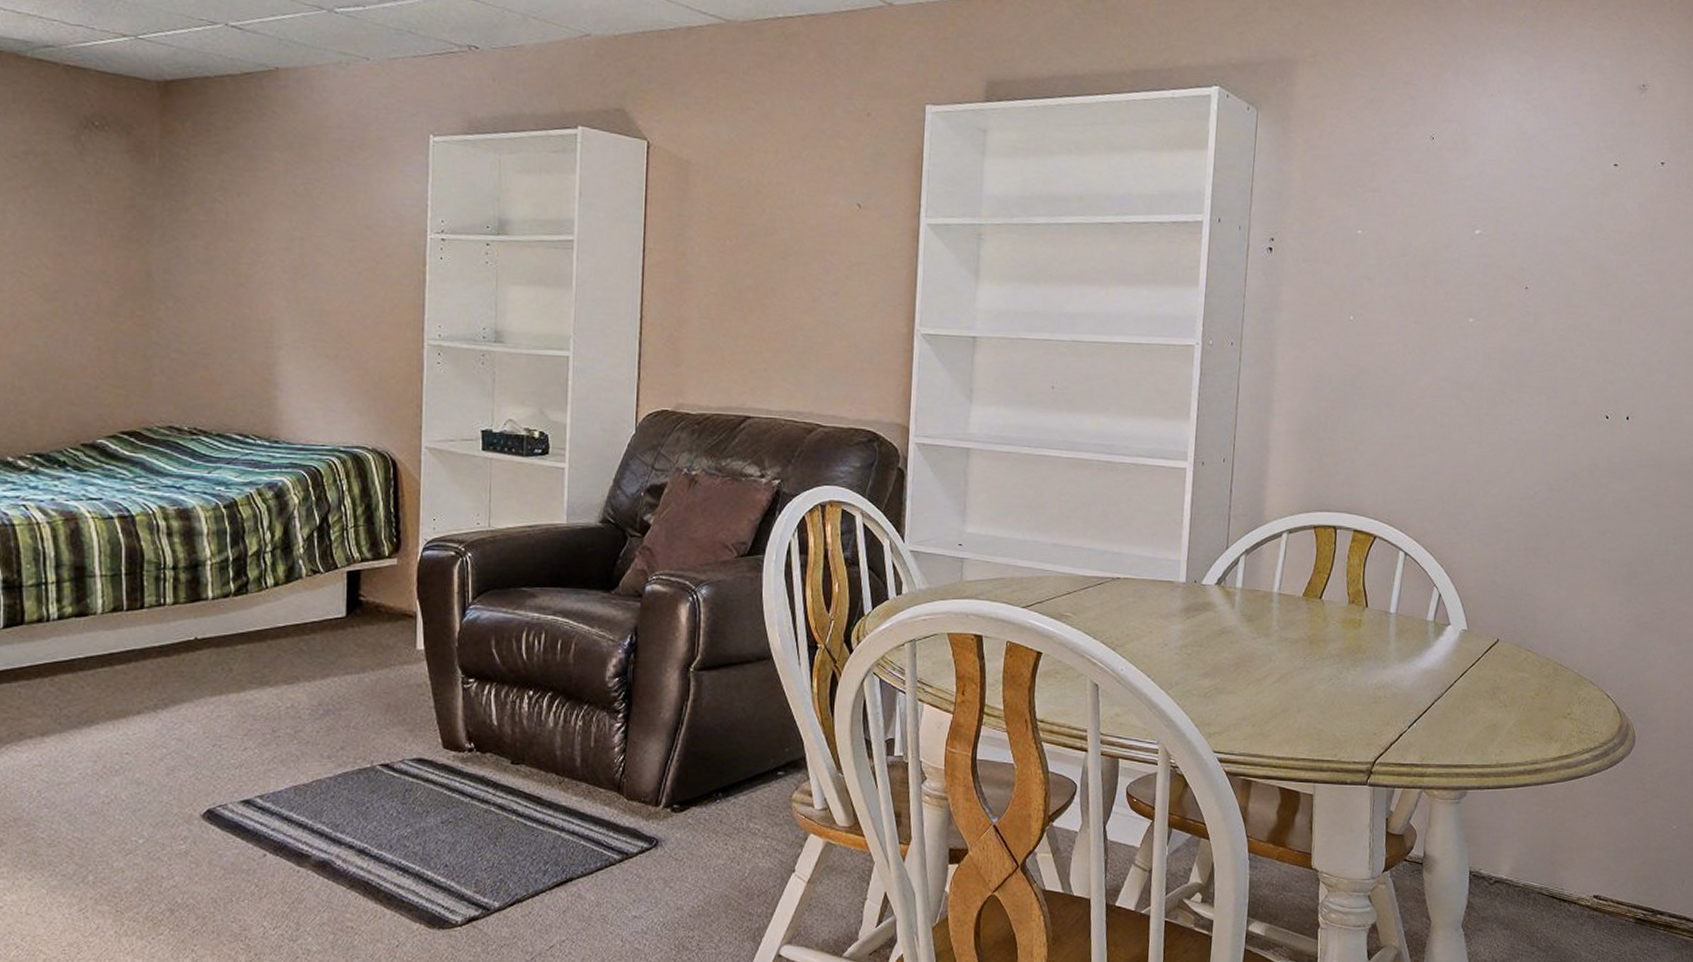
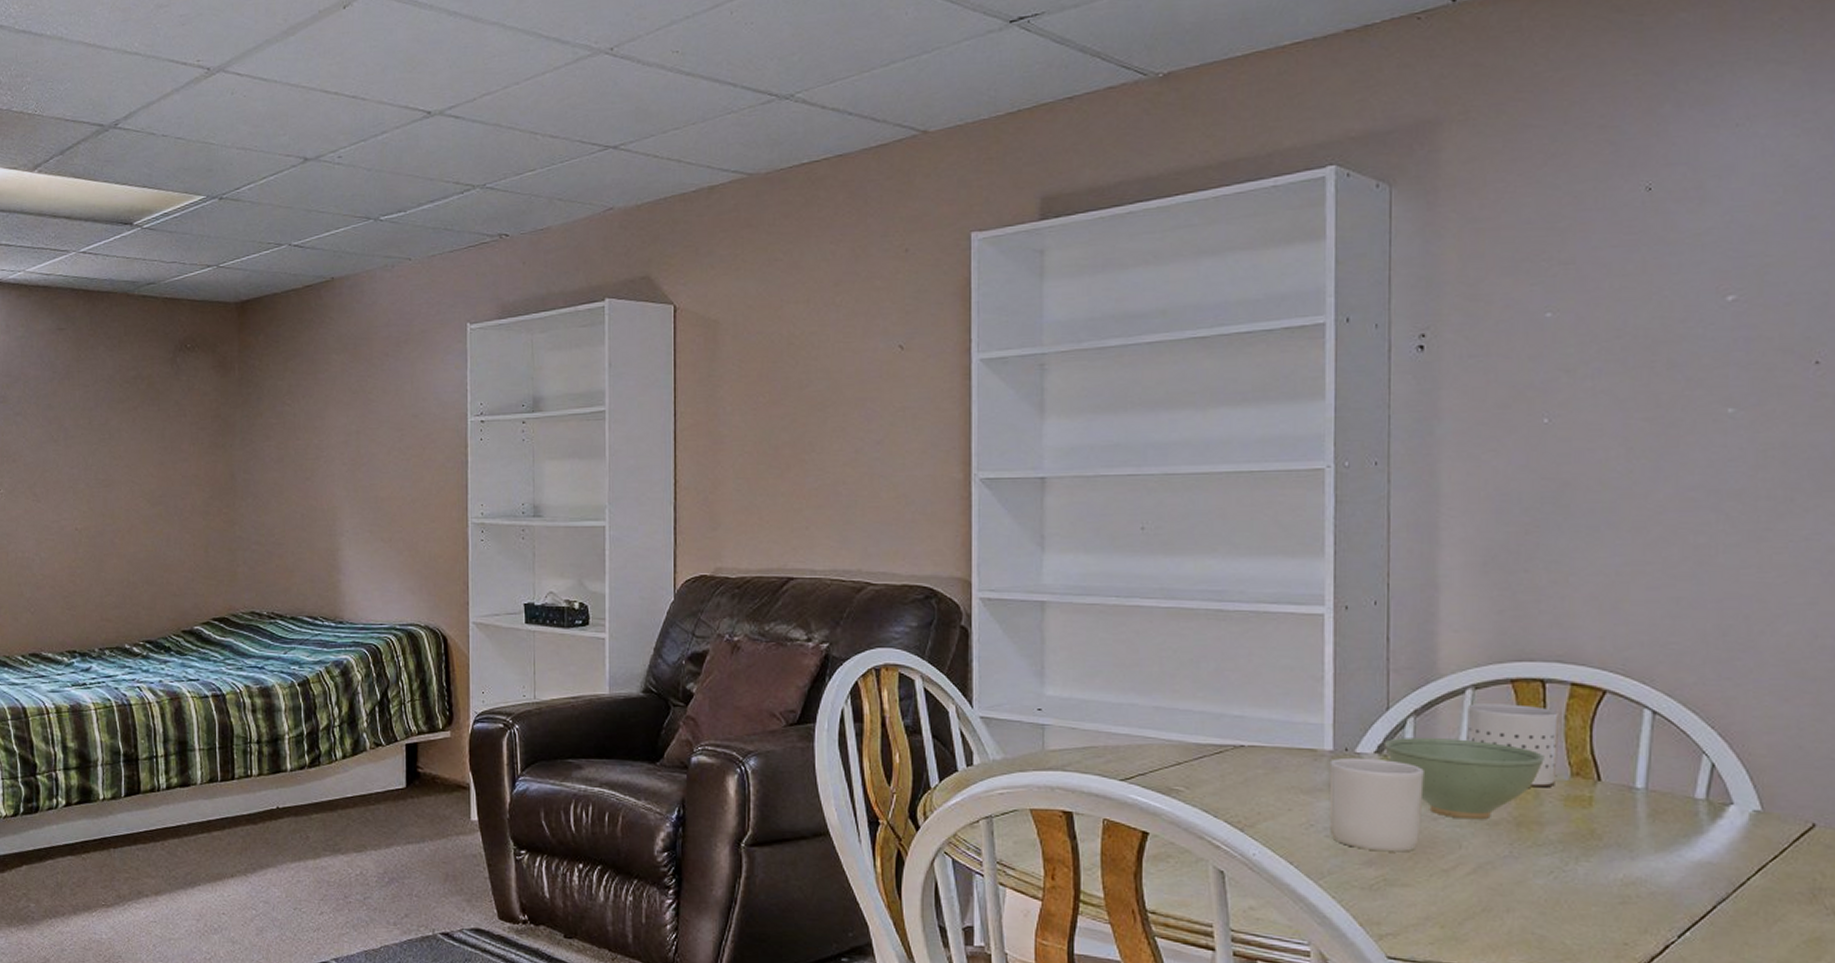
mug: none [1179,588,1249,666] -> present [1329,757,1424,853]
bowl: none [1222,572,1333,639] -> present [1383,738,1546,820]
mug: none [1280,545,1344,613] -> present [1467,704,1558,788]

